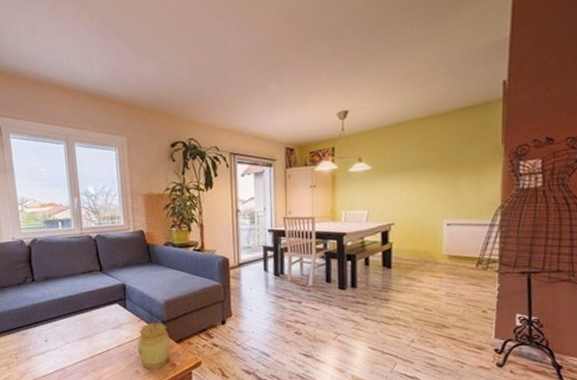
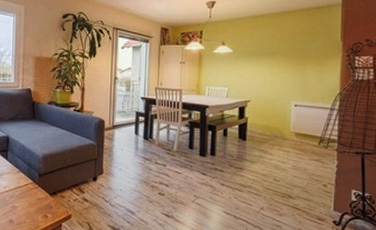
jar: present [137,322,171,369] -> none [14,174,45,219]

